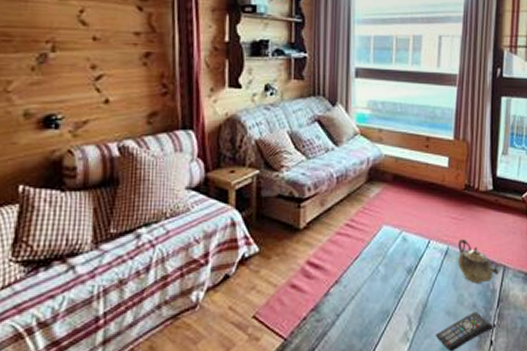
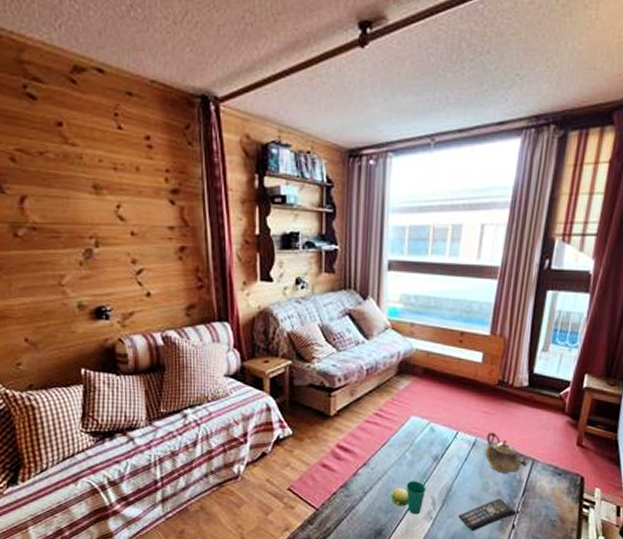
cup: none [364,297,402,337] -> present [390,481,427,515]

